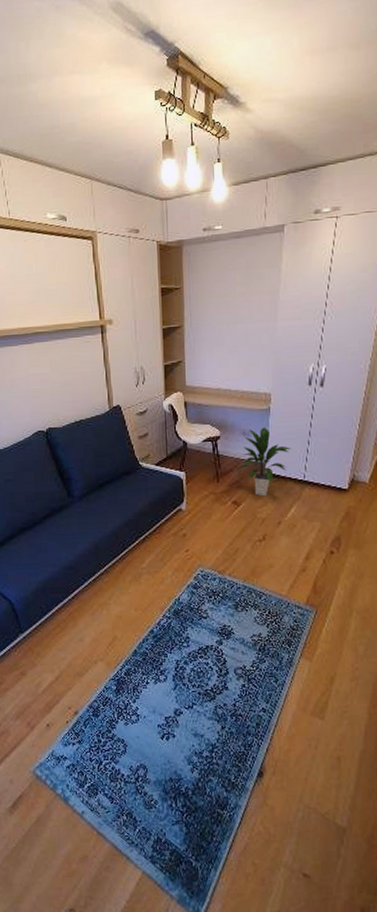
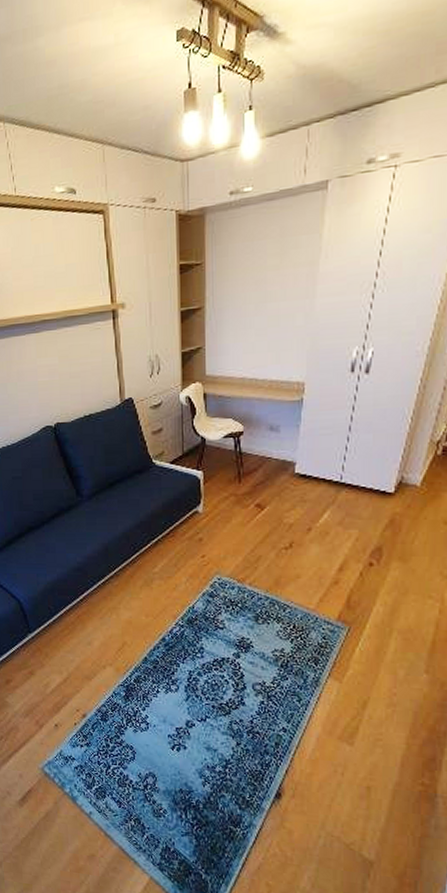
indoor plant: present [233,427,292,496] -> none [258,421,327,498]

